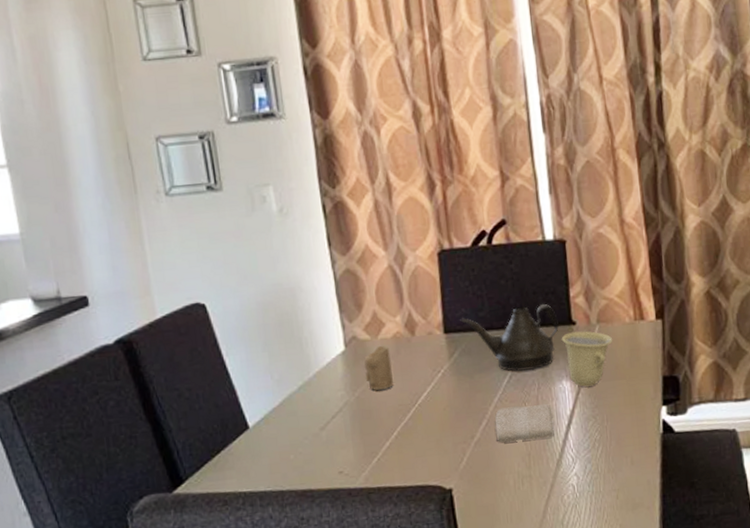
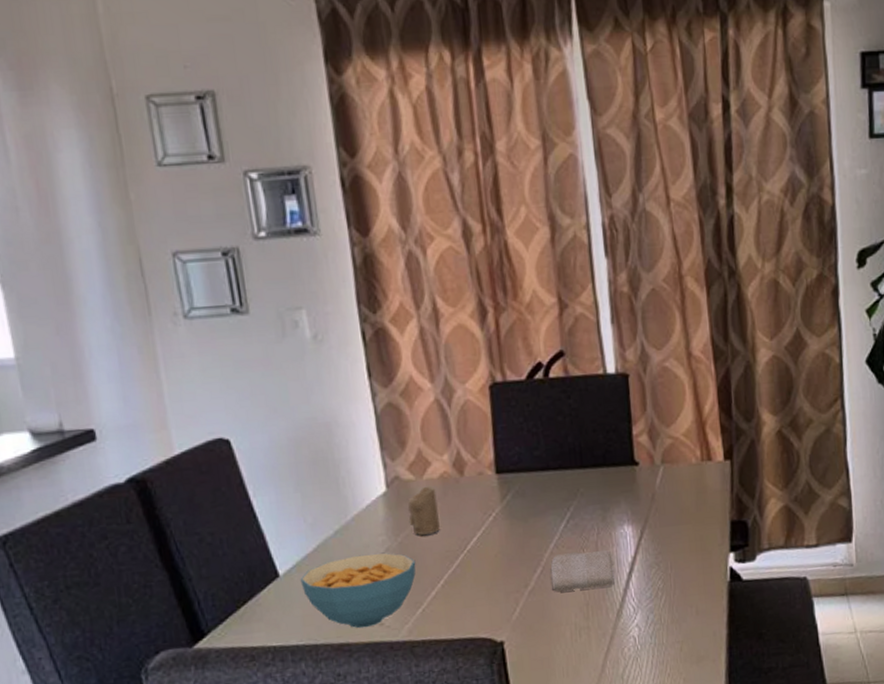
cereal bowl: none [268,406,372,476] -> present [300,552,416,628]
teapot: present [460,304,559,371] -> none [513,443,620,515]
cup: present [561,331,613,388] -> none [623,472,679,533]

